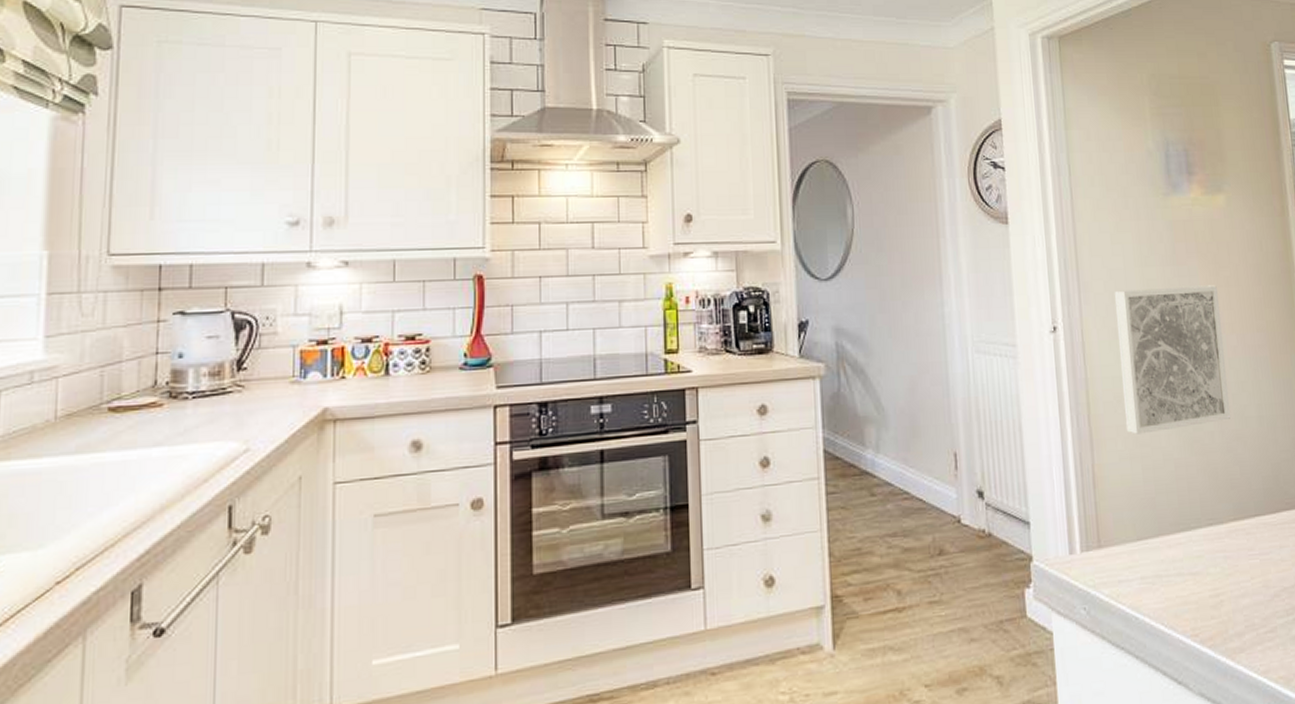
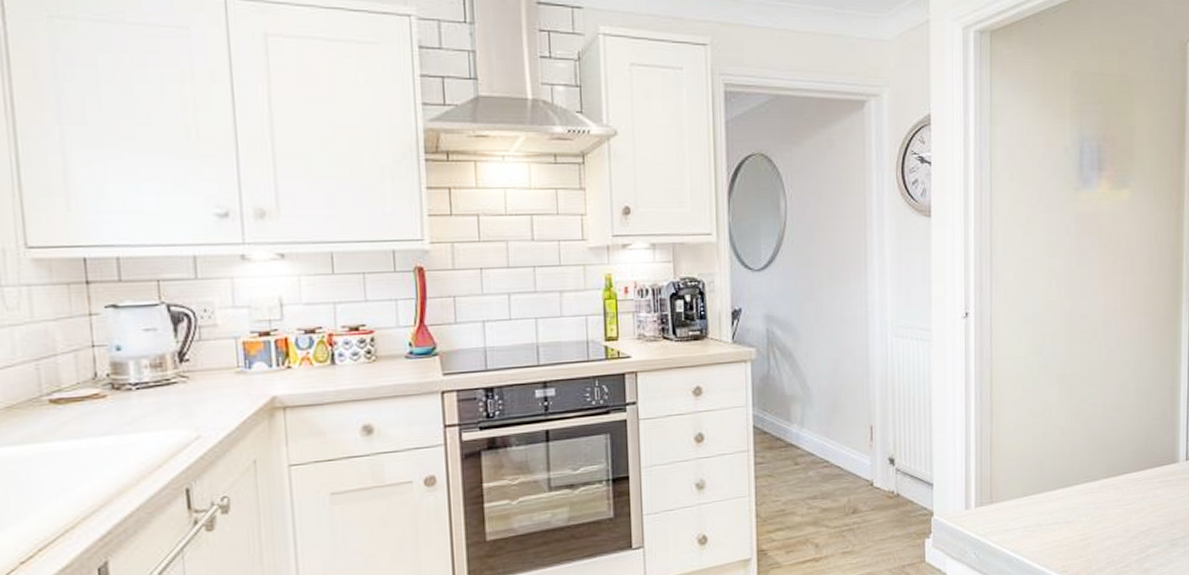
wall art: present [1114,285,1231,435] -> none [1022,273,1114,407]

